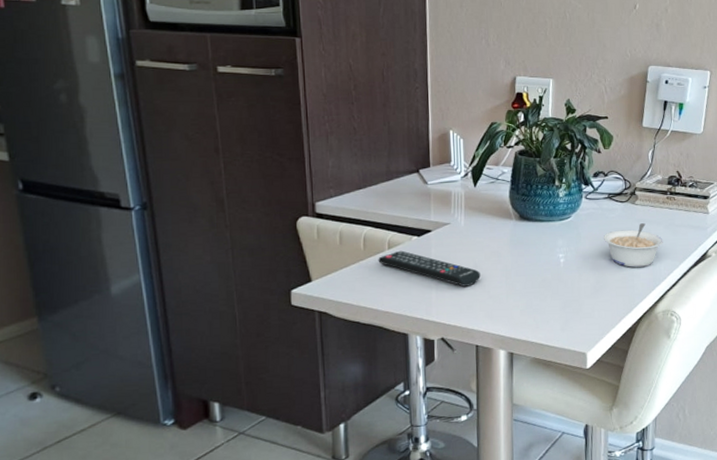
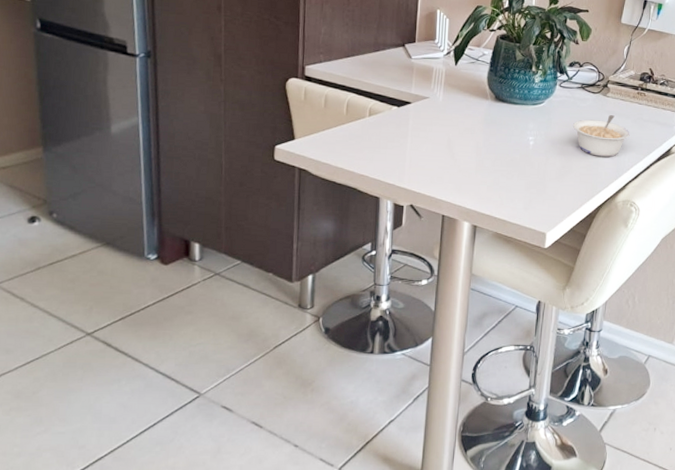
remote control: present [378,250,481,287] -> none [358,118,453,159]

